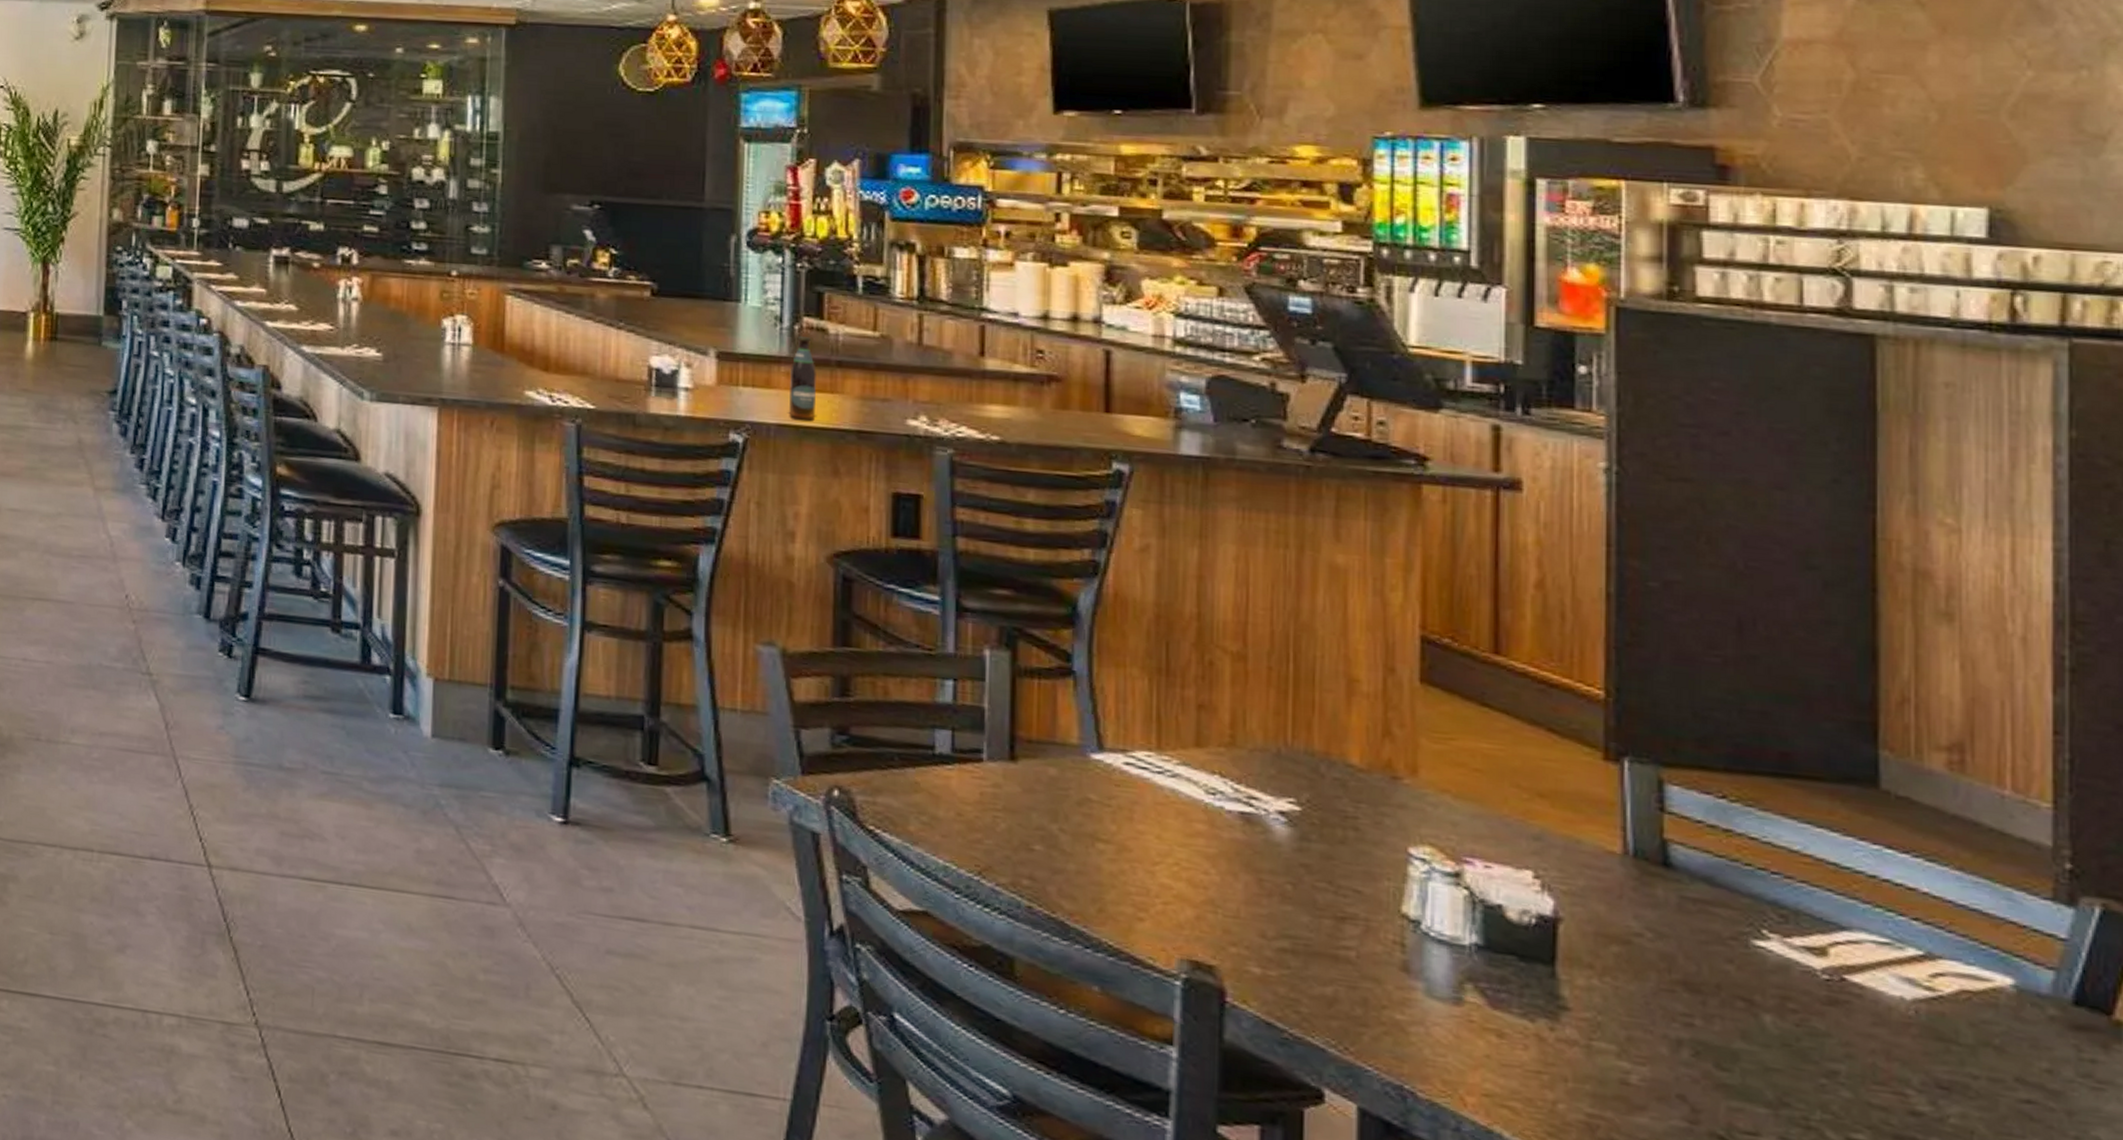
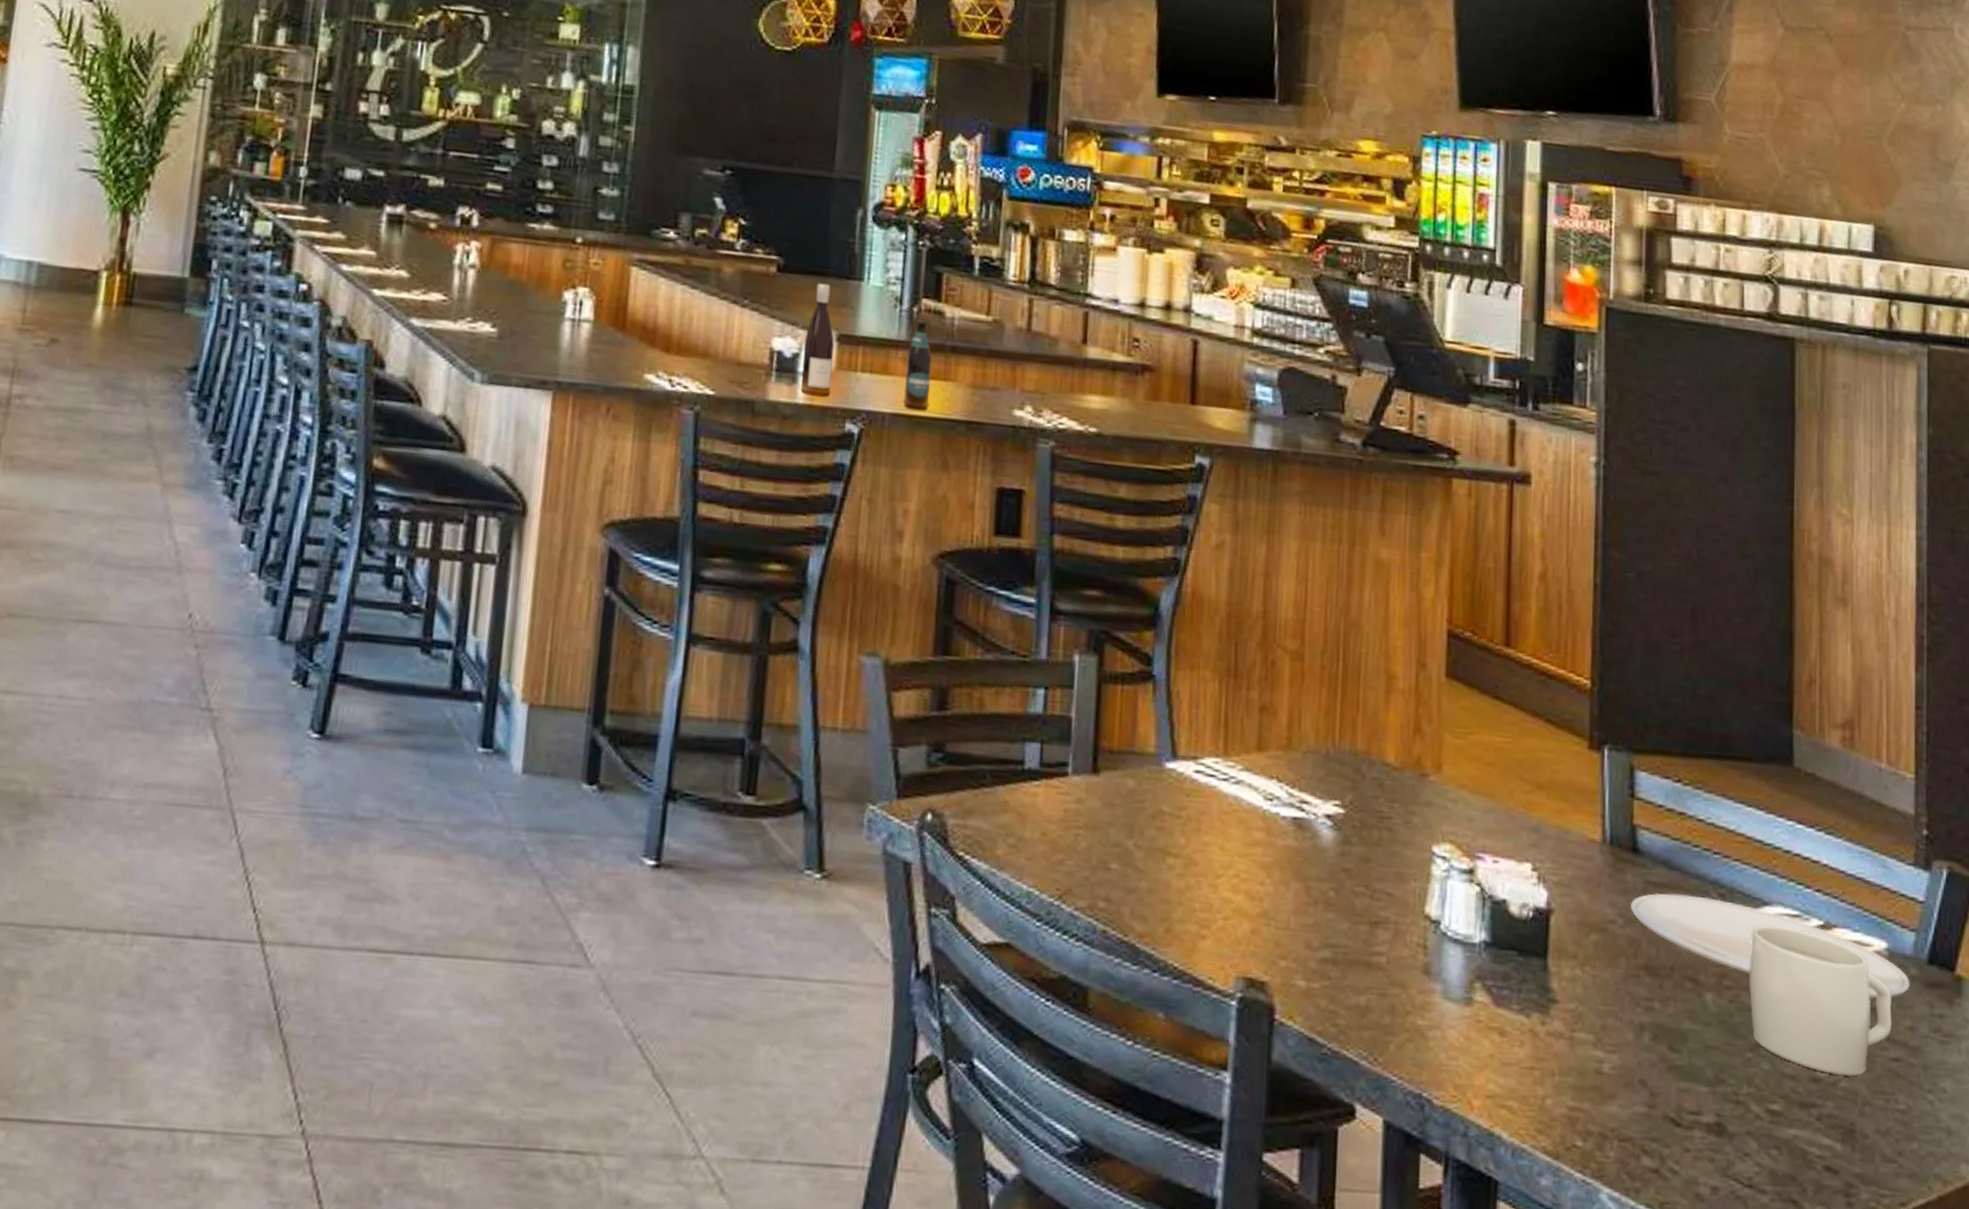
bottle: none [681,305,713,411] -> present [800,283,834,398]
plate: none [1662,909,2047,1037] -> present [1631,892,1910,1000]
mug: none [1821,950,2021,1114] -> present [1748,925,1892,1077]

